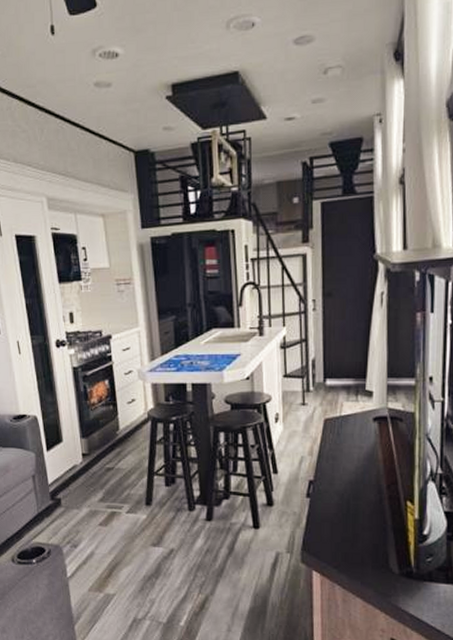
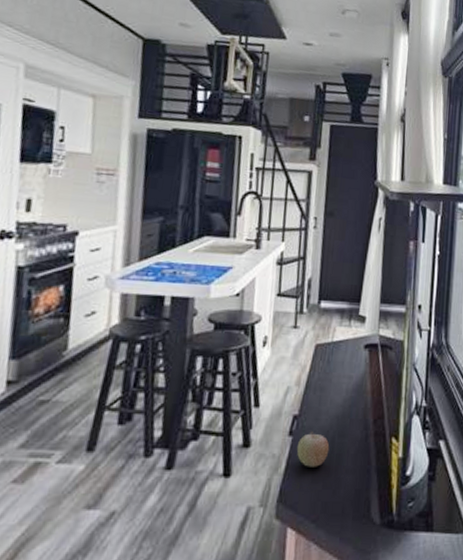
fruit: none [314,494,346,524] -> present [296,431,330,467]

